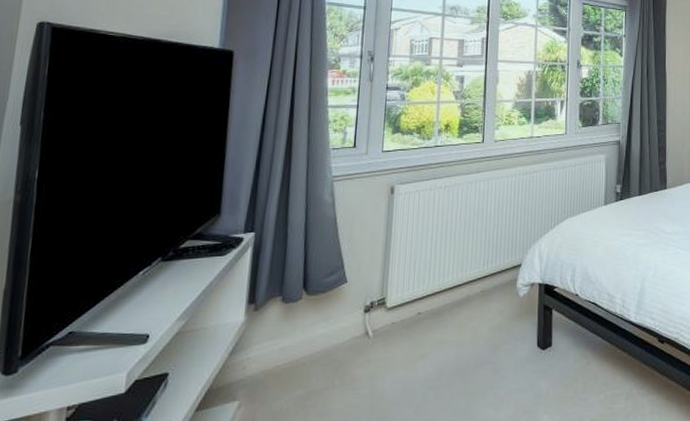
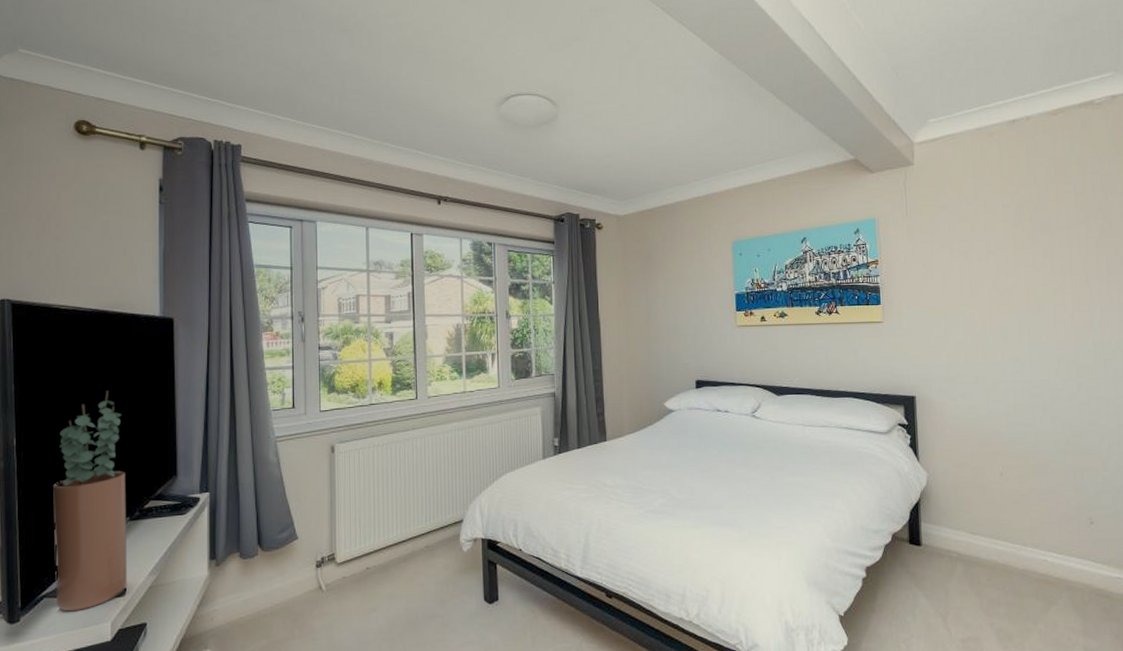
vase: none [64,123,165,362] -> present [53,391,128,612]

